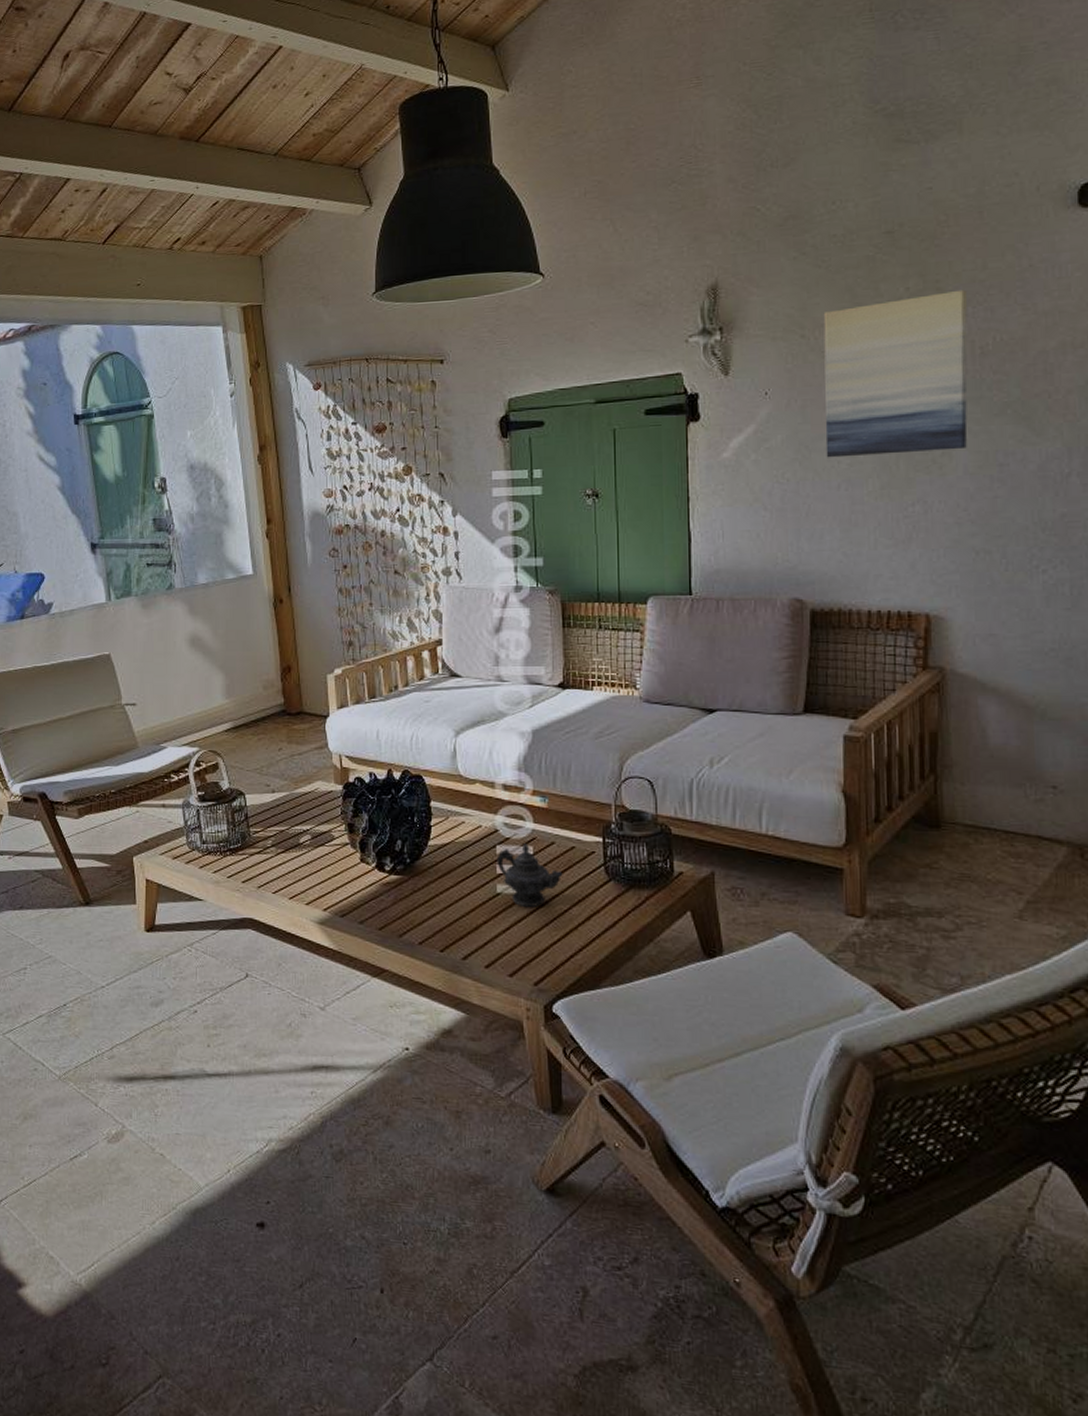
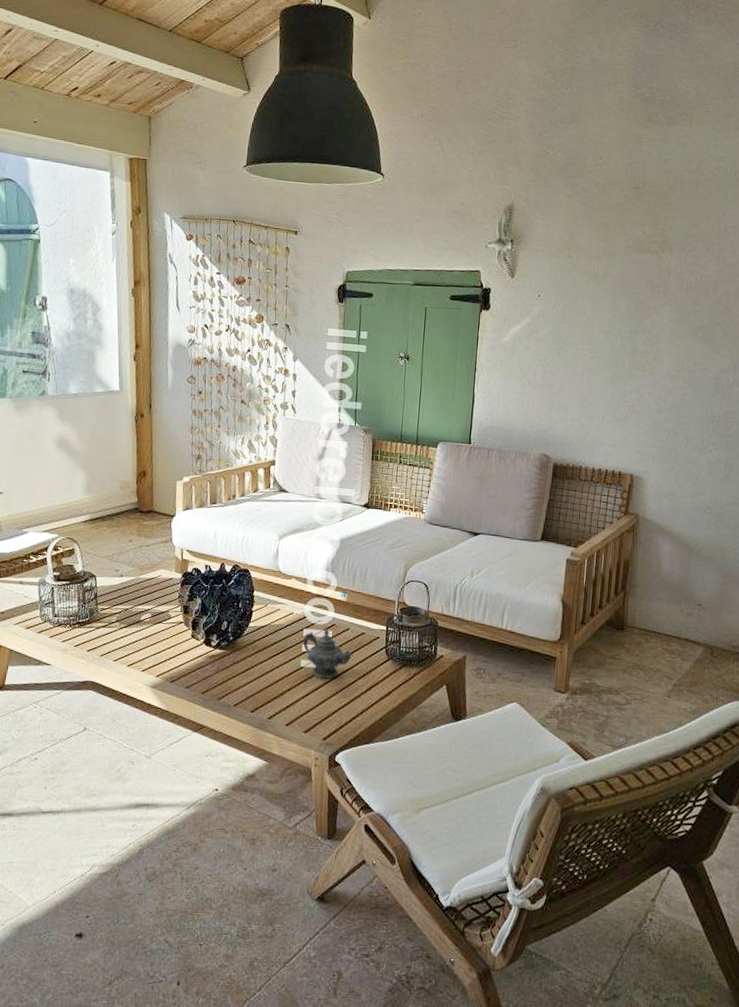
wall art: present [823,289,968,458] -> none [576,239,682,357]

